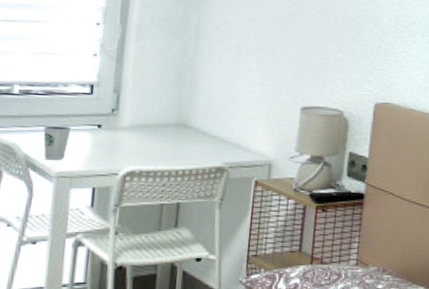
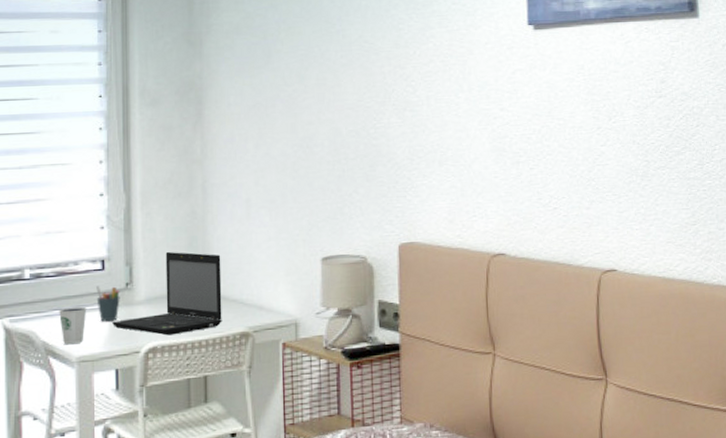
pen holder: none [81,108,106,143] -> present [96,286,120,322]
laptop: none [94,84,206,162] -> present [112,251,222,336]

